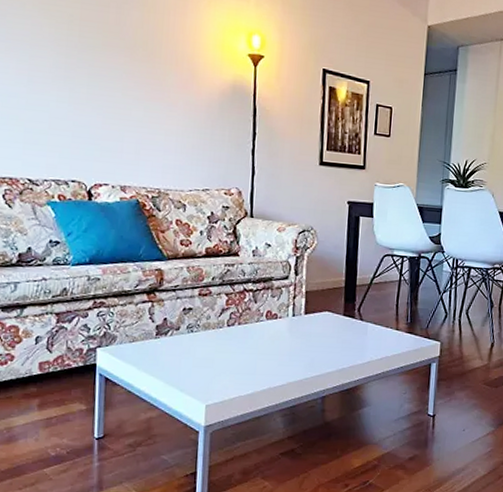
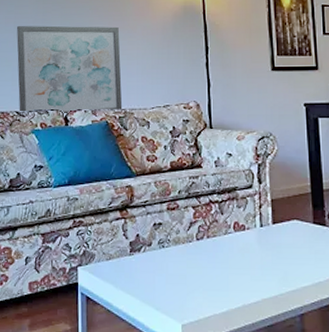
wall art: none [30,80,158,191] -> present [17,25,123,113]

